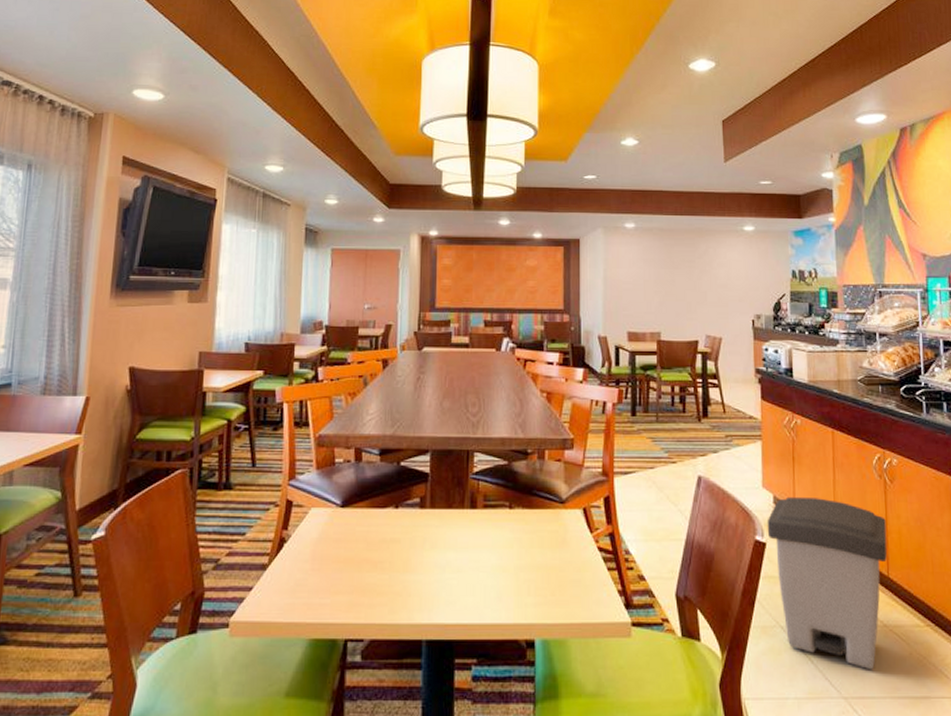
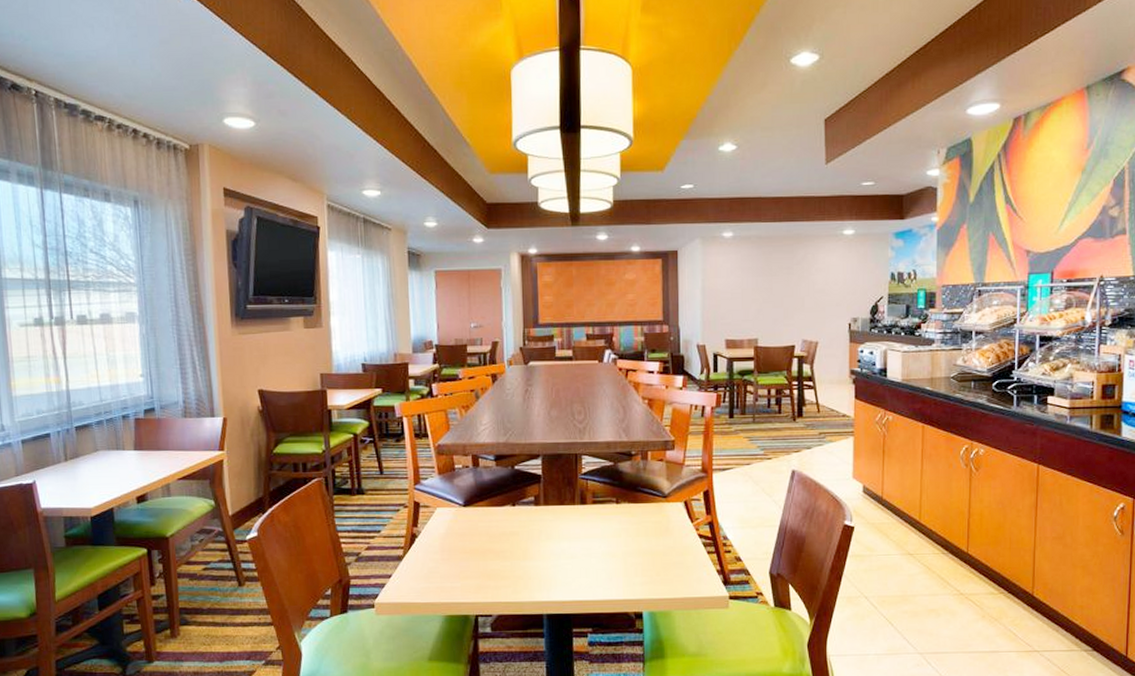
trash can: present [767,496,888,670] -> none [856,485,969,631]

